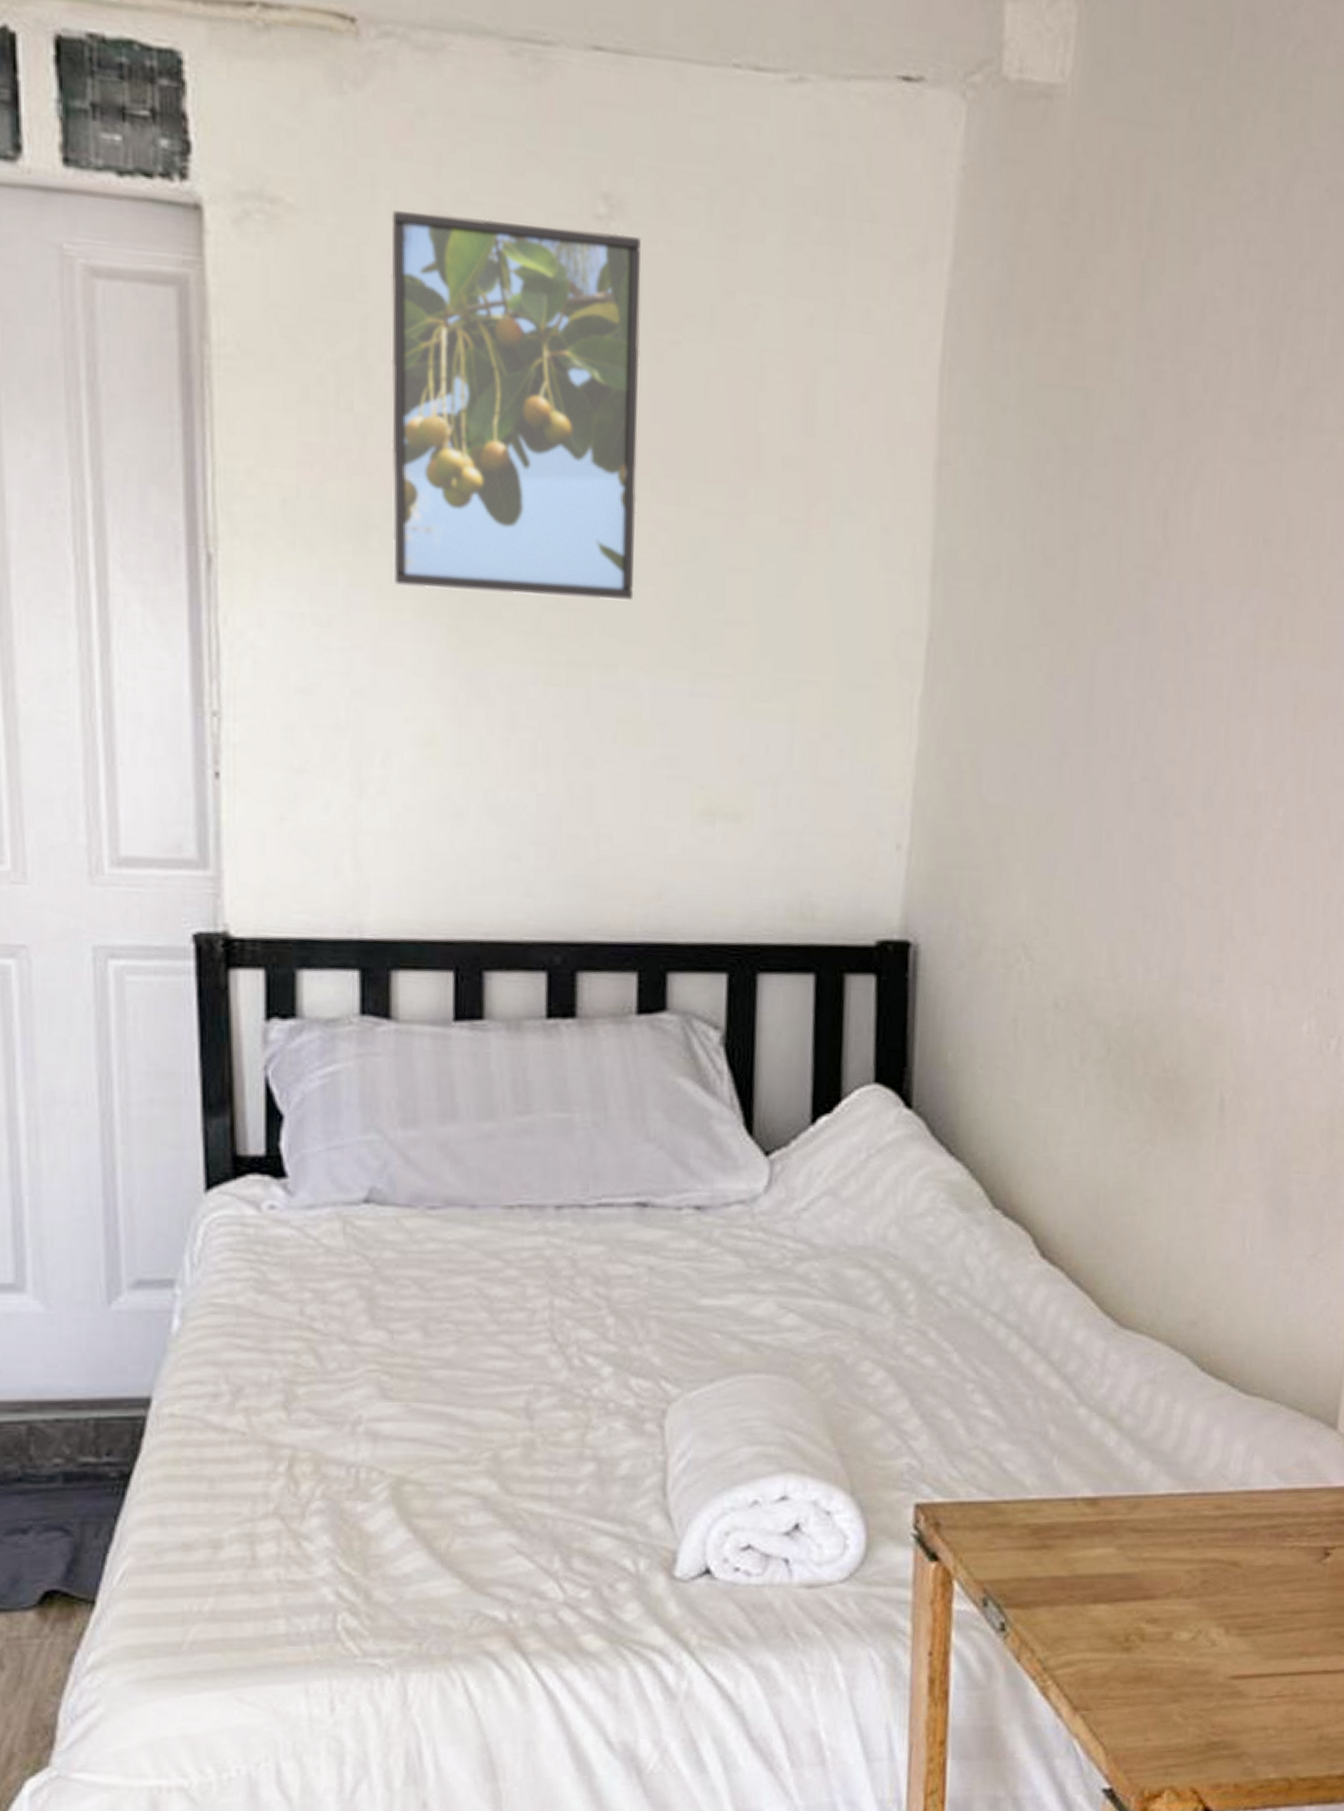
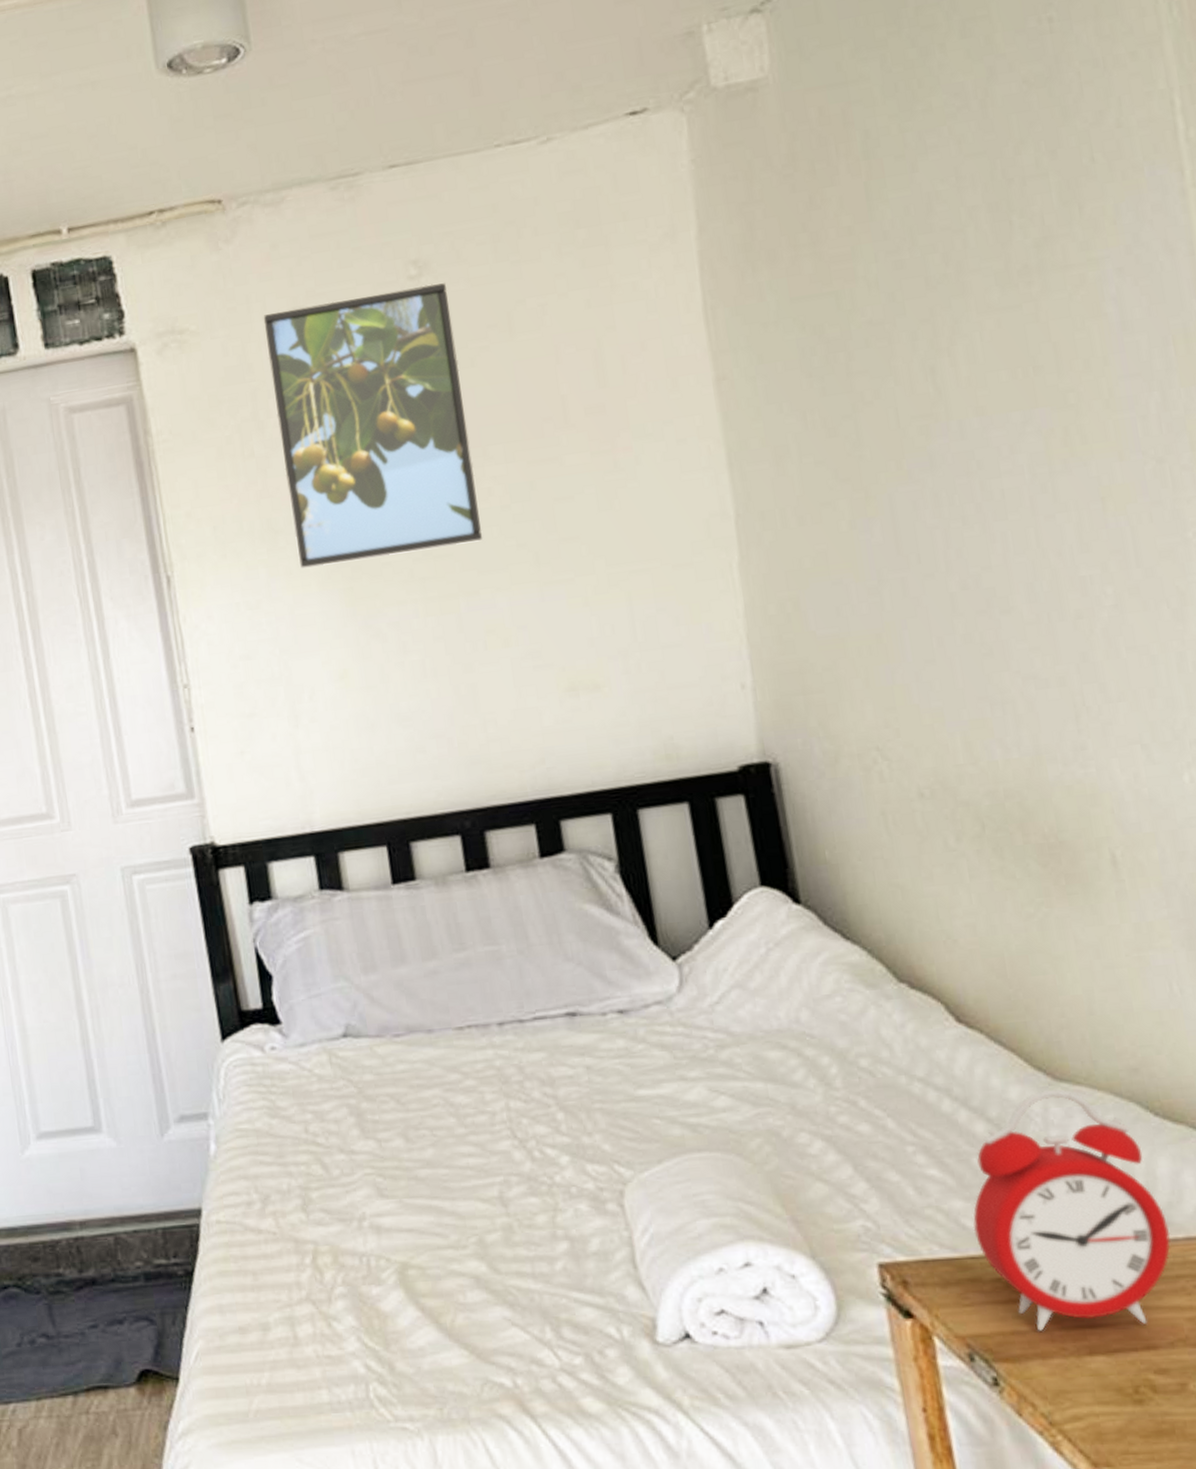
alarm clock: none [1013,1335,1190,1578] -> present [973,1088,1171,1331]

